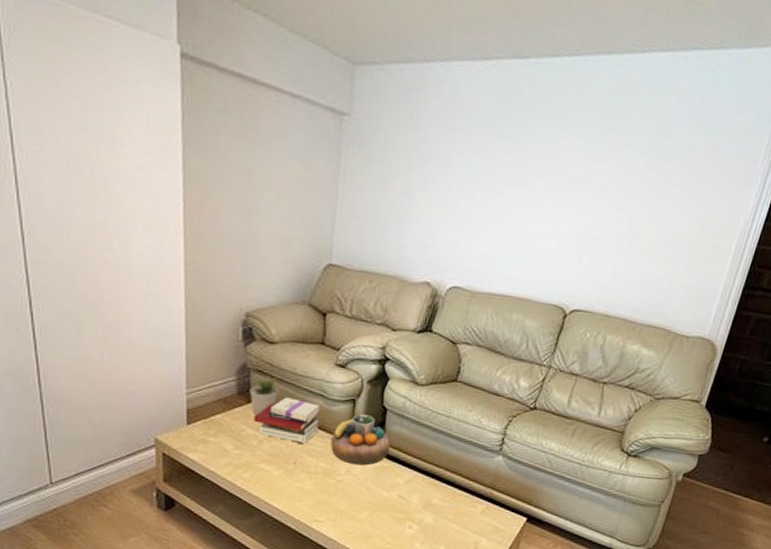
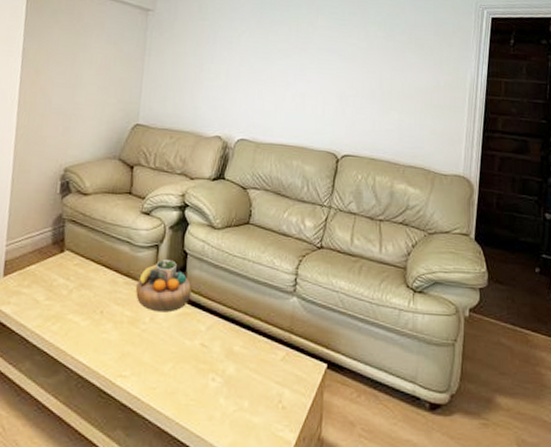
potted plant: present [249,376,279,415] -> none [63,225,90,264]
books: present [253,397,320,445] -> none [65,245,126,293]

